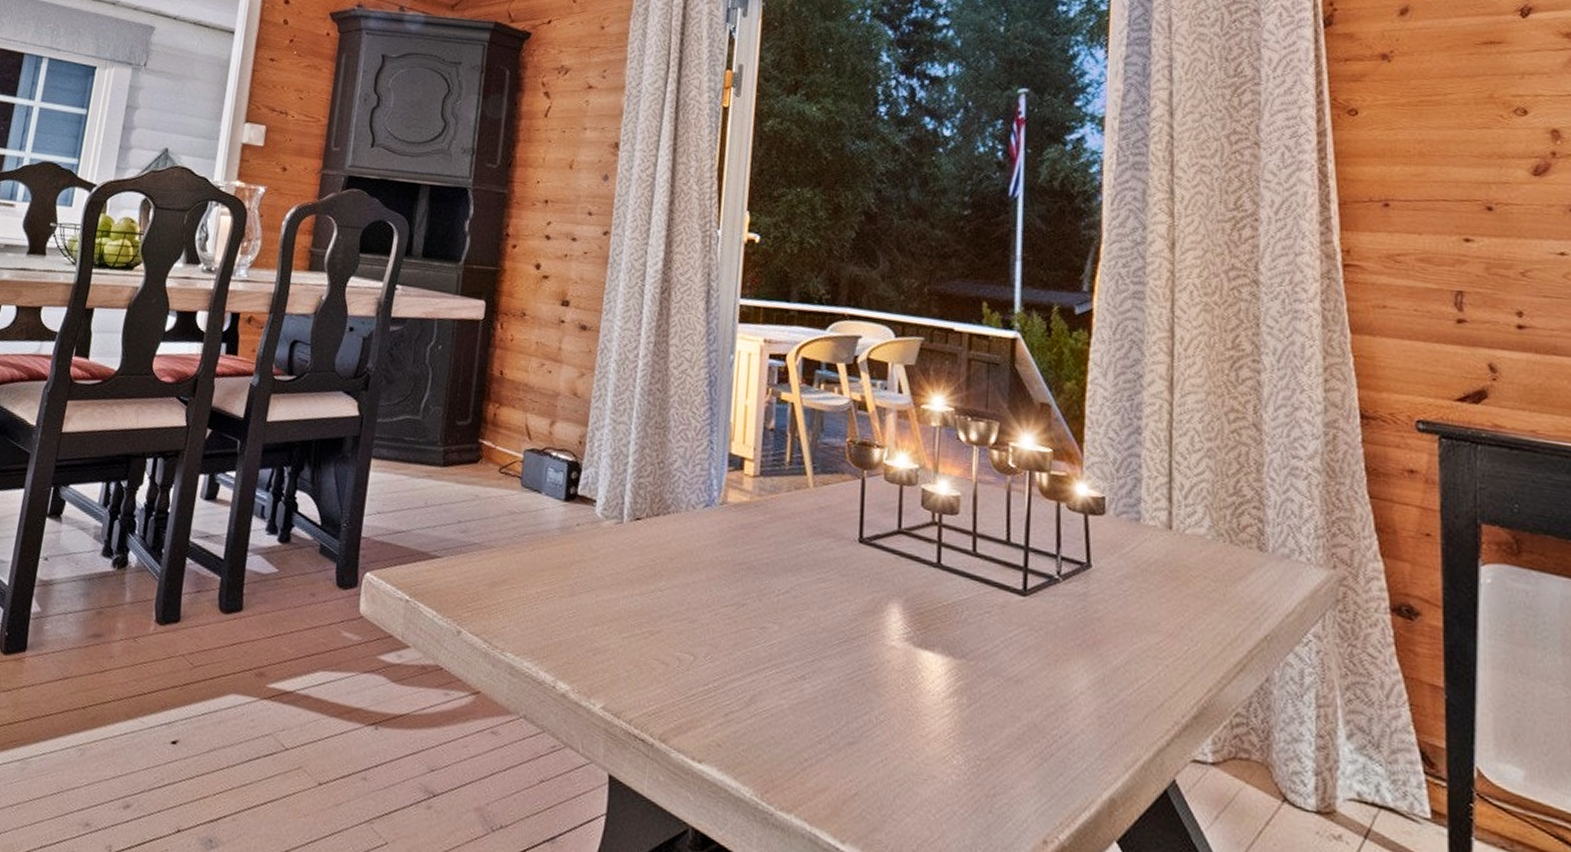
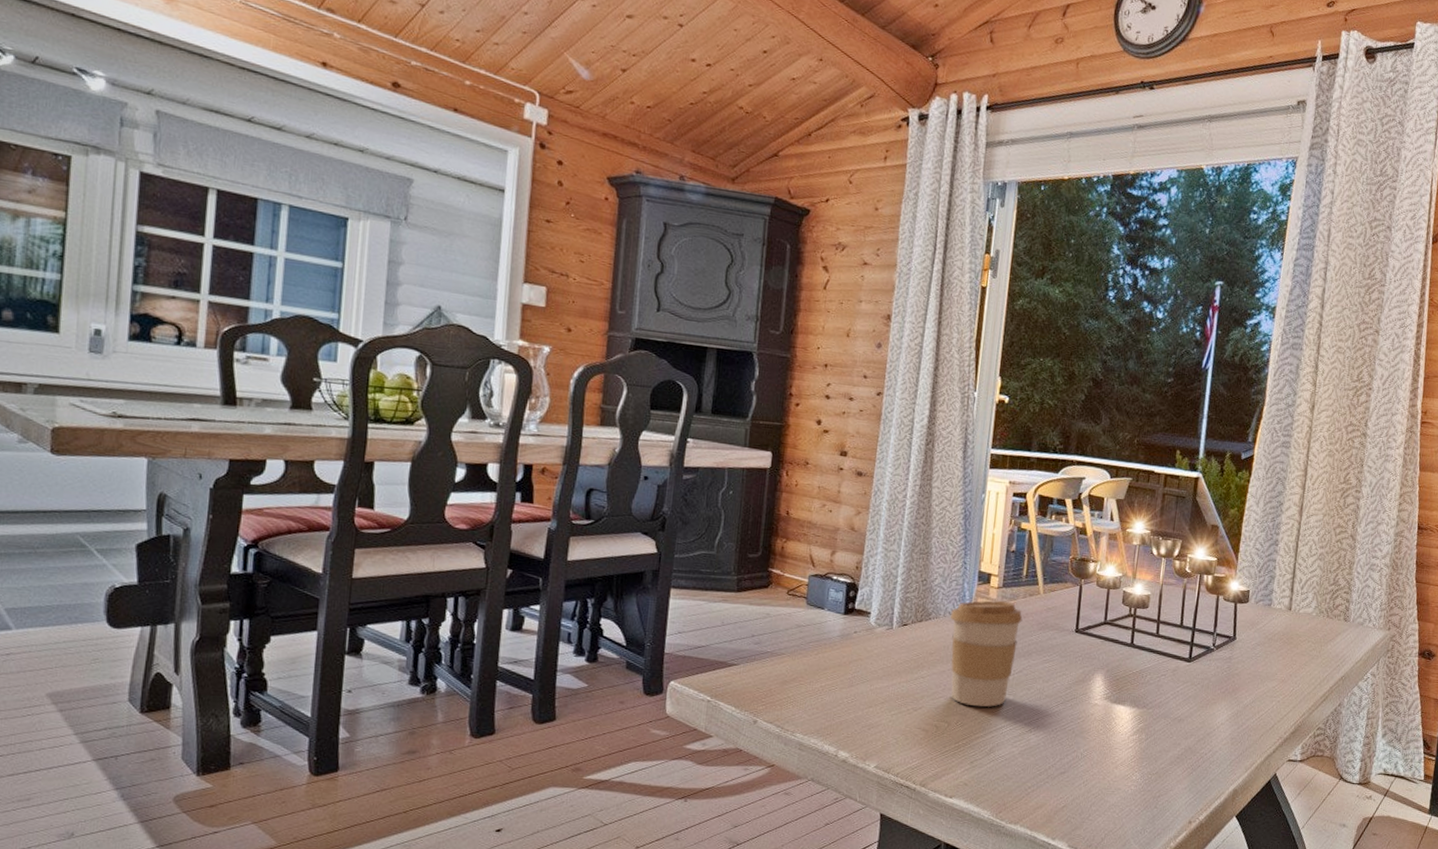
coffee cup: none [694,492,787,638] -> present [950,600,1023,707]

